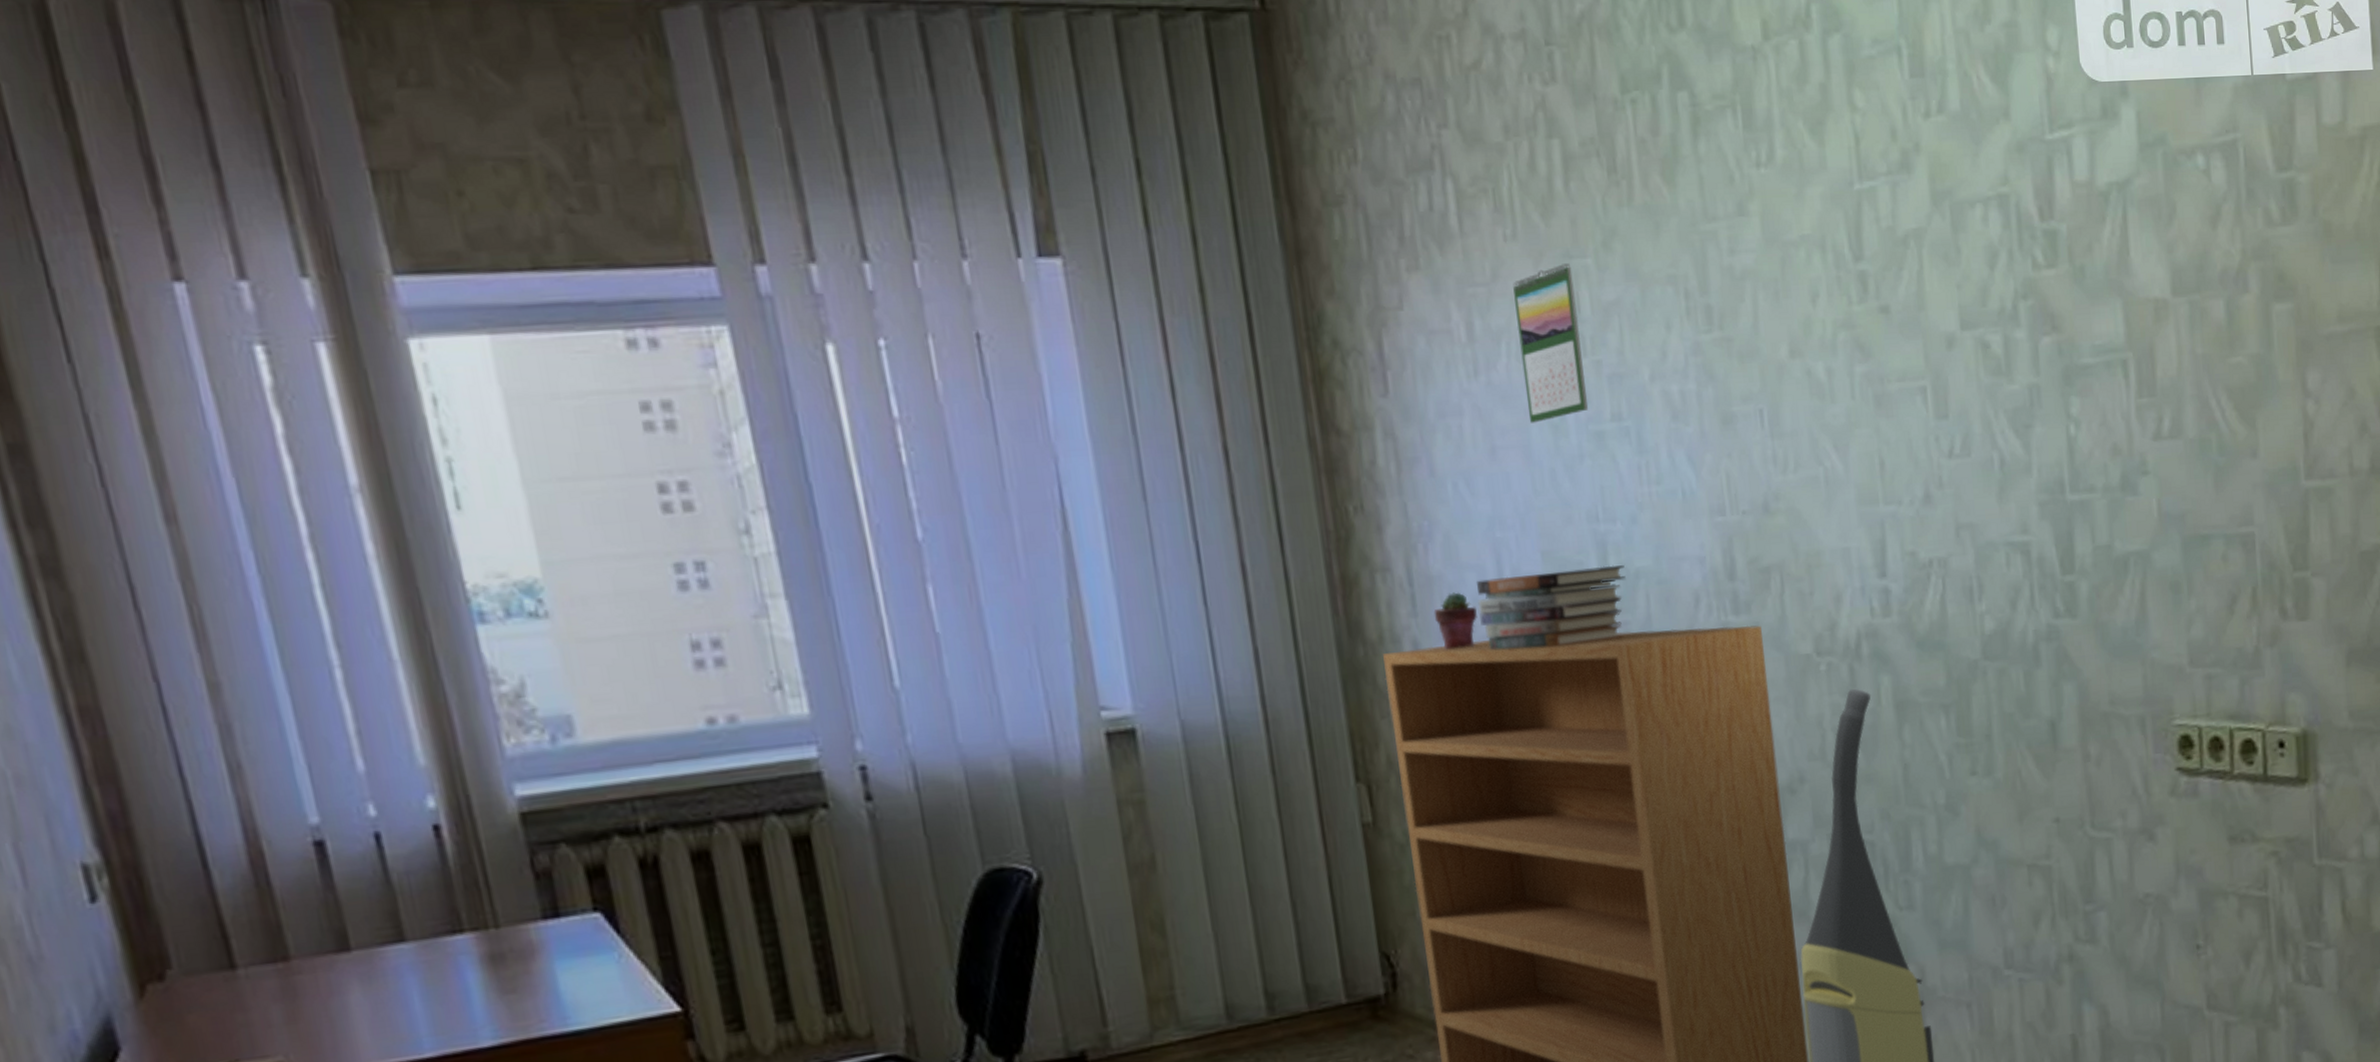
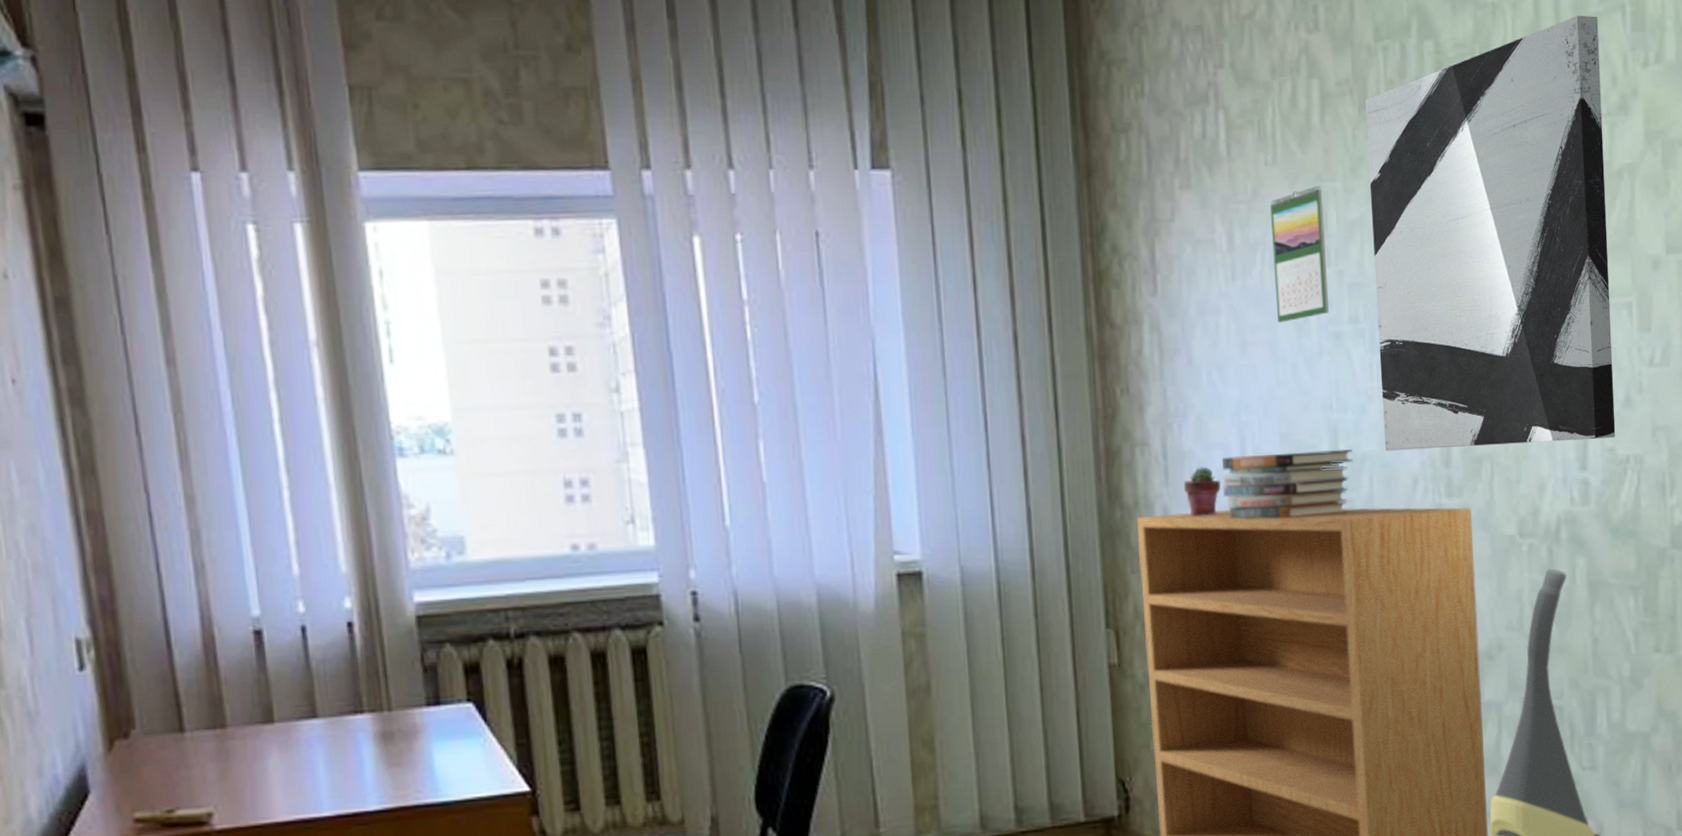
wall art: none [1614,59,1916,566] -> present [1365,15,1616,451]

